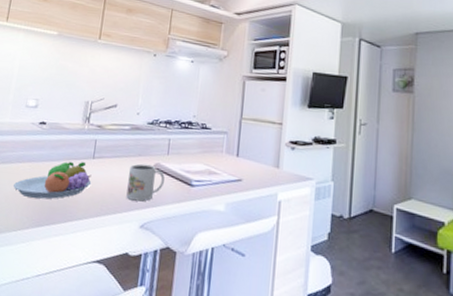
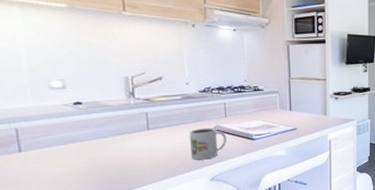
fruit bowl: present [12,161,92,199] -> none [59,135,152,175]

